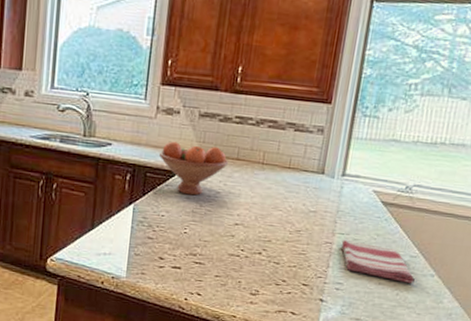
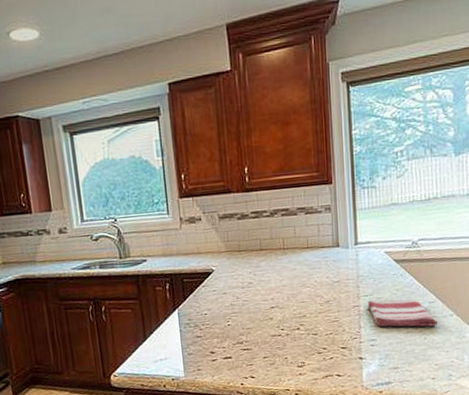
fruit bowl: present [159,141,229,196] -> none [191,243,254,291]

